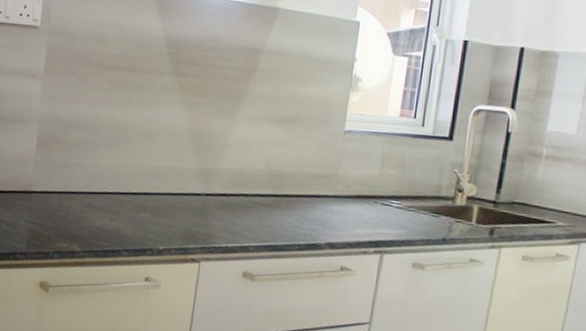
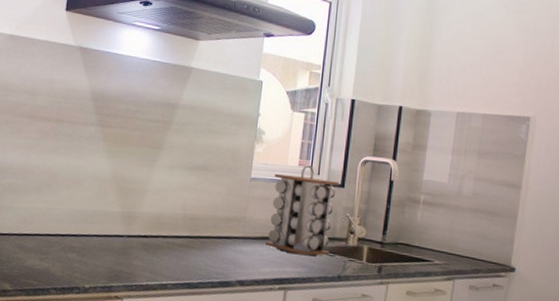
spice rack: none [360,114,447,217] -> present [266,164,340,257]

